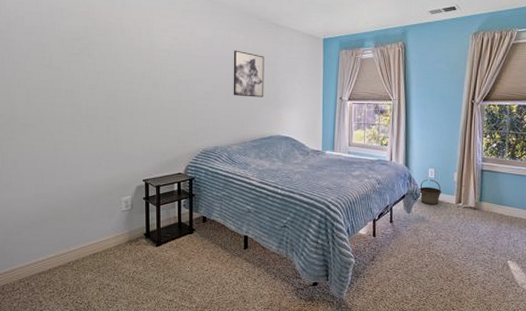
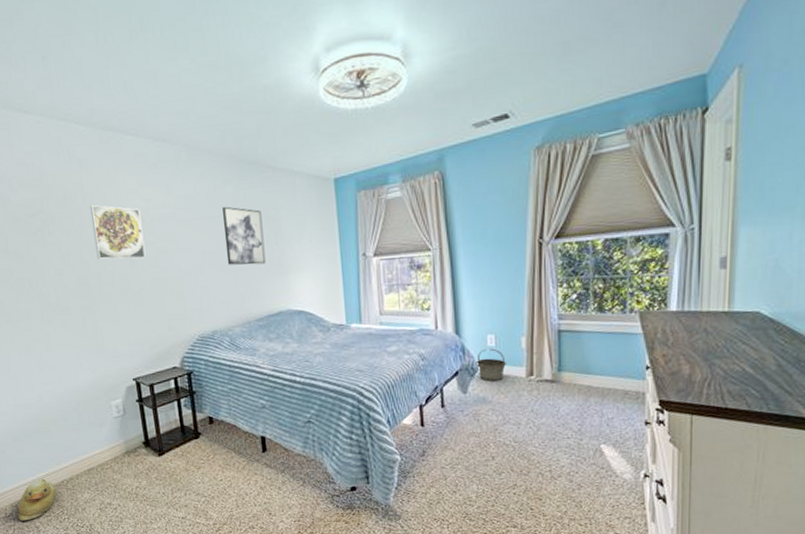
rubber duck: none [24,259,63,296] -> present [17,478,57,522]
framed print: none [126,37,167,83] -> present [90,205,146,260]

